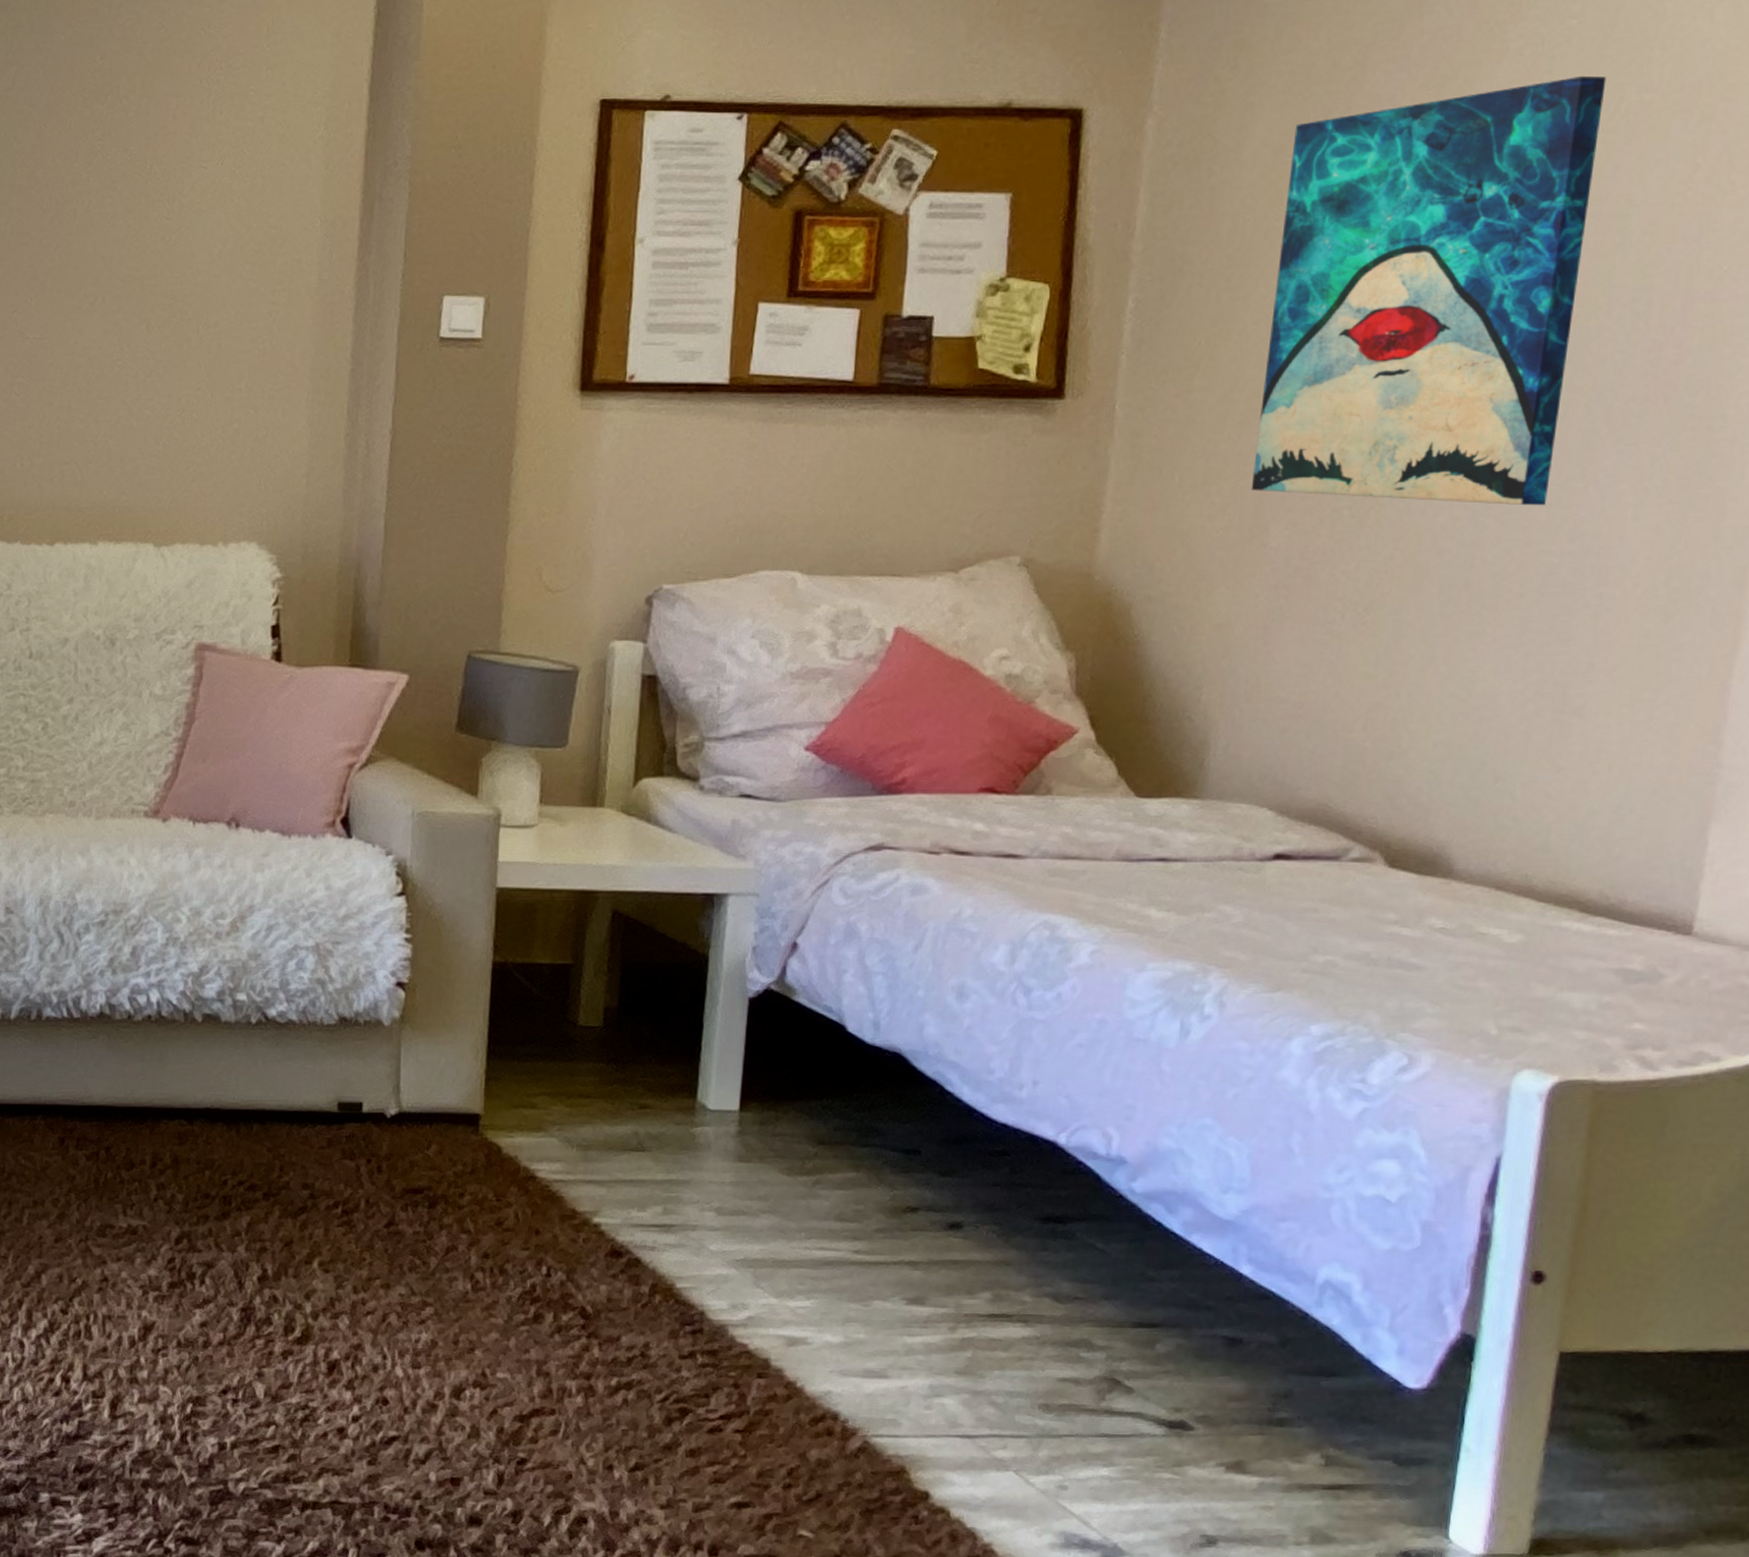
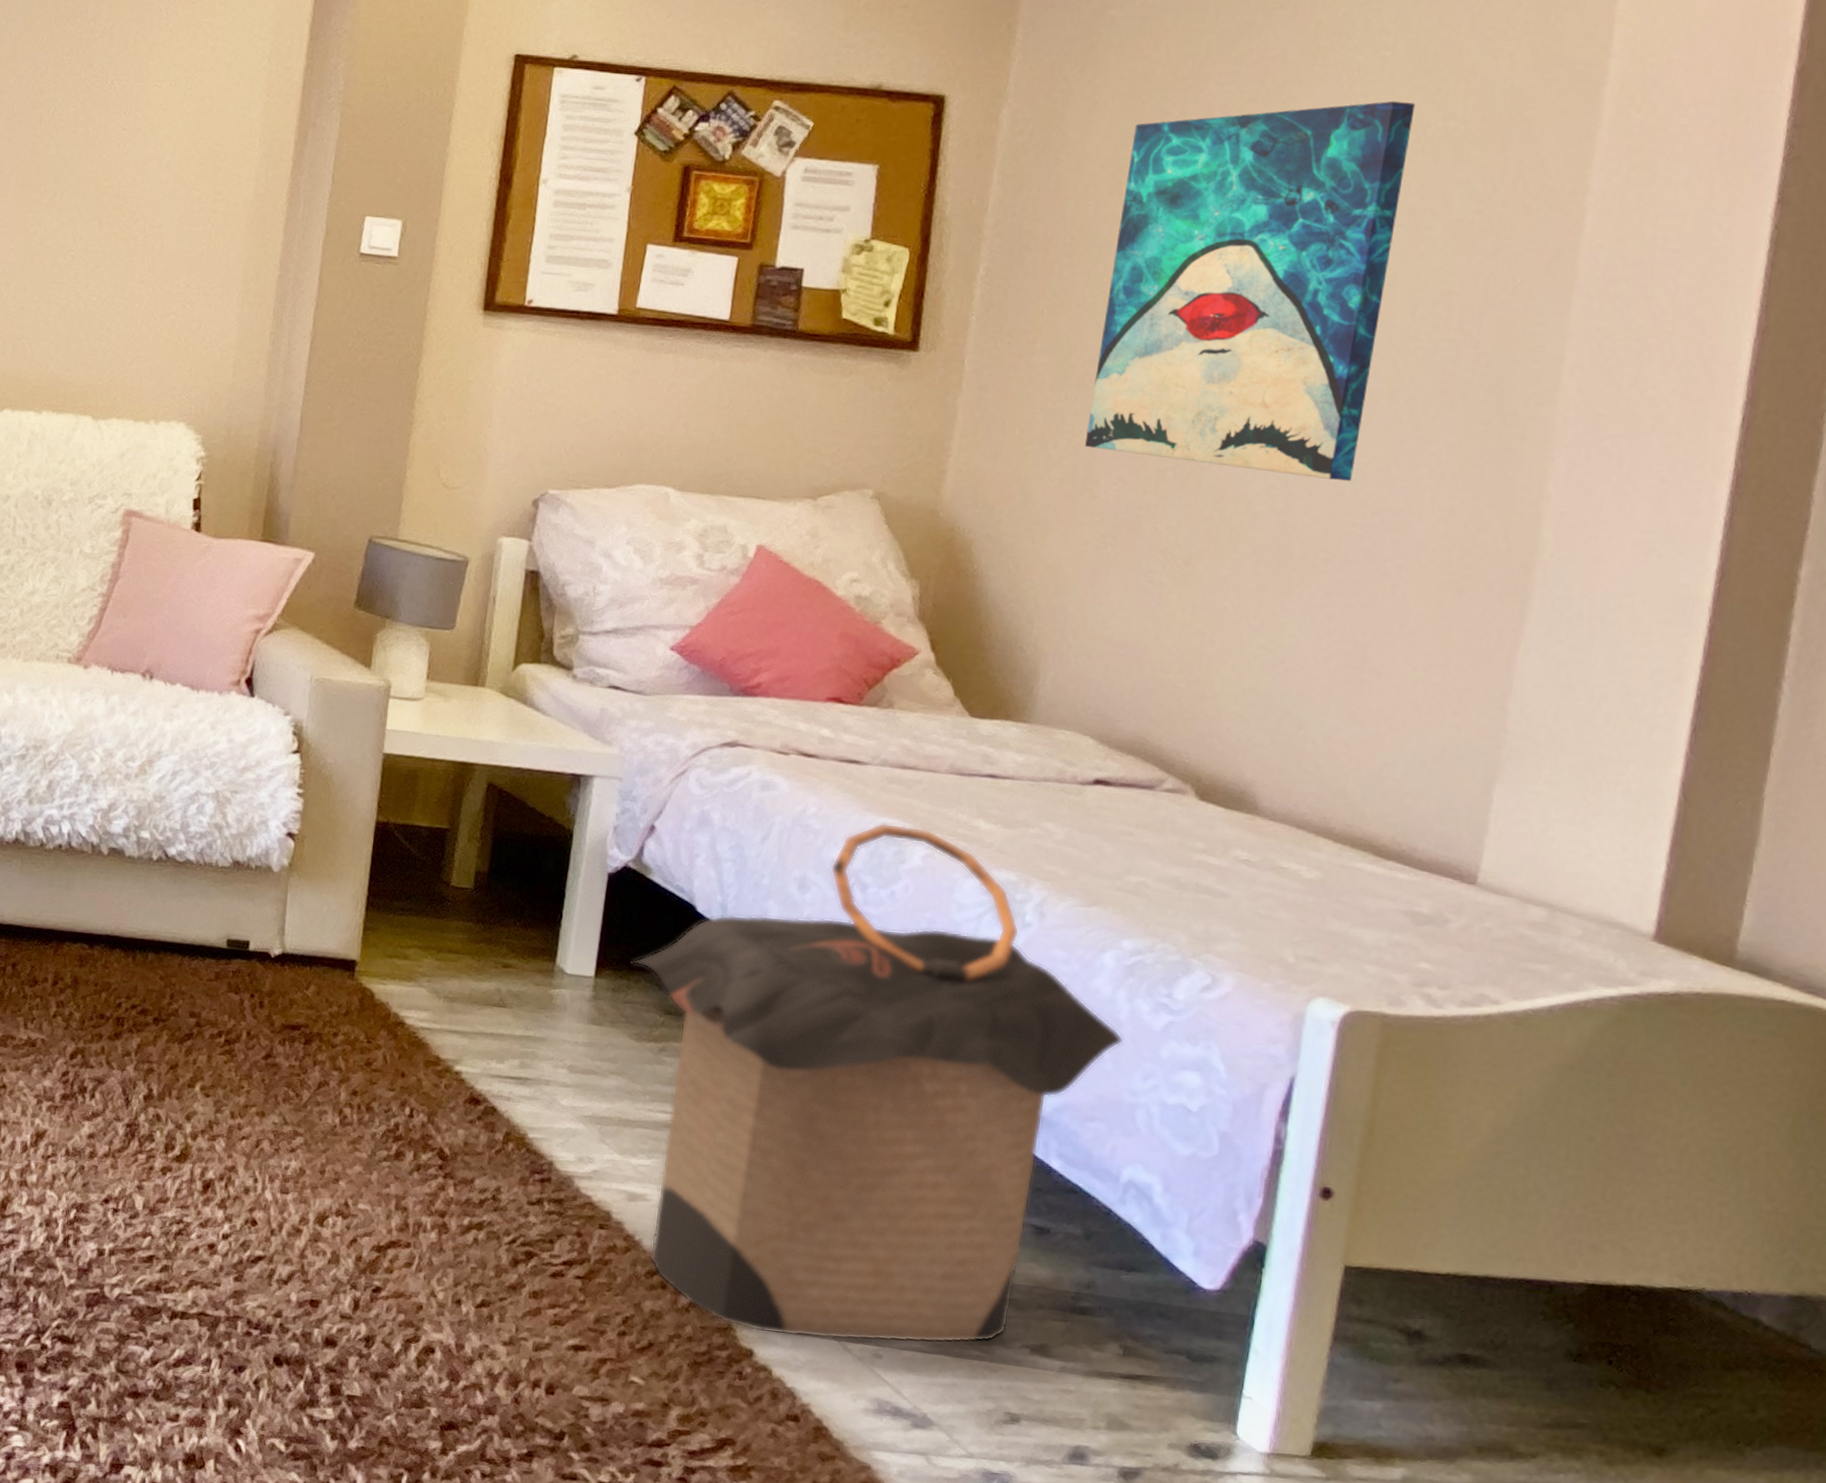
laundry hamper: none [777,920,1315,1474] -> present [630,823,1124,1343]

